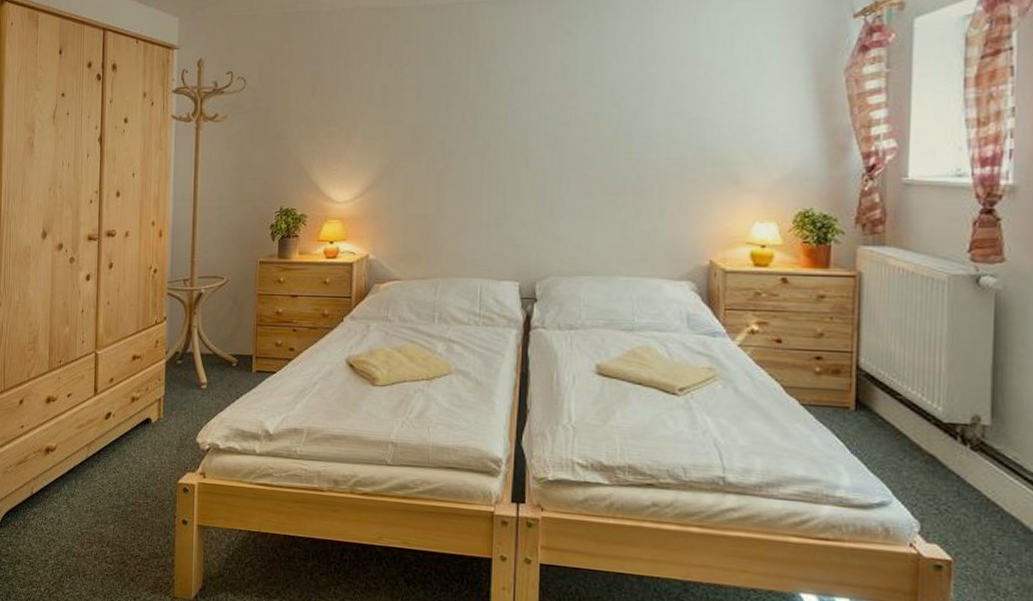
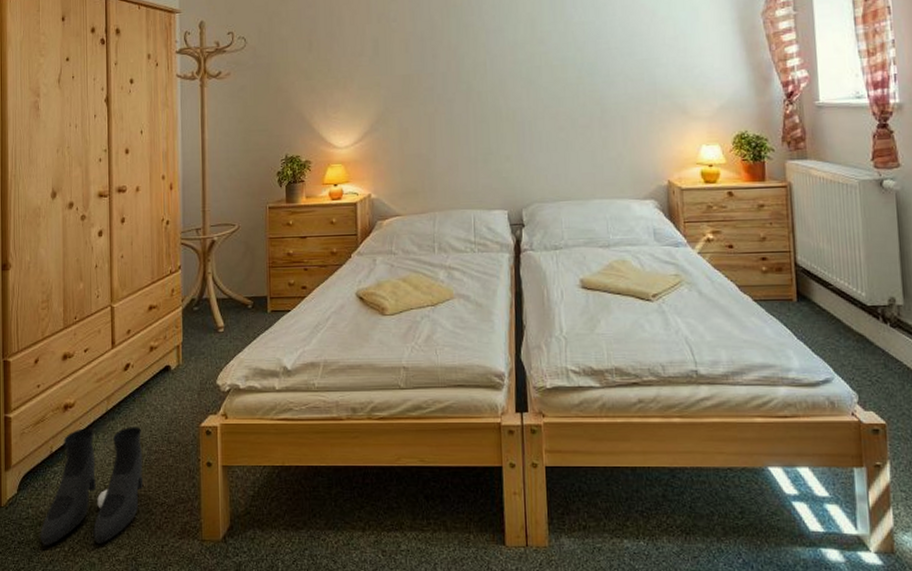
boots: none [18,473,120,588] -> present [40,427,144,545]

